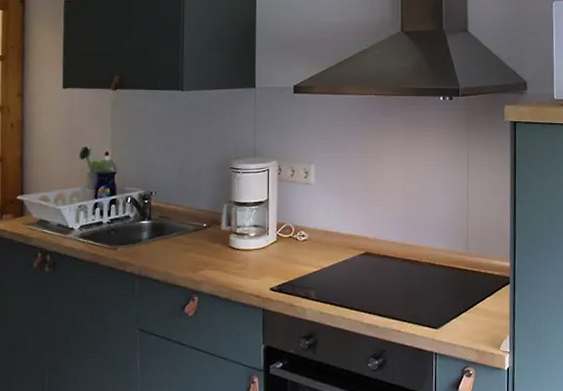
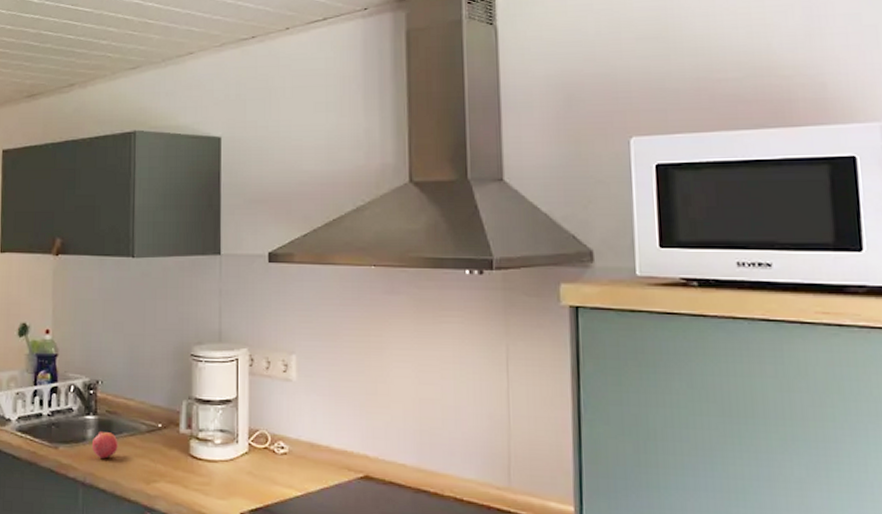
pomegranate: none [146,232,170,255] -> present [91,430,118,459]

